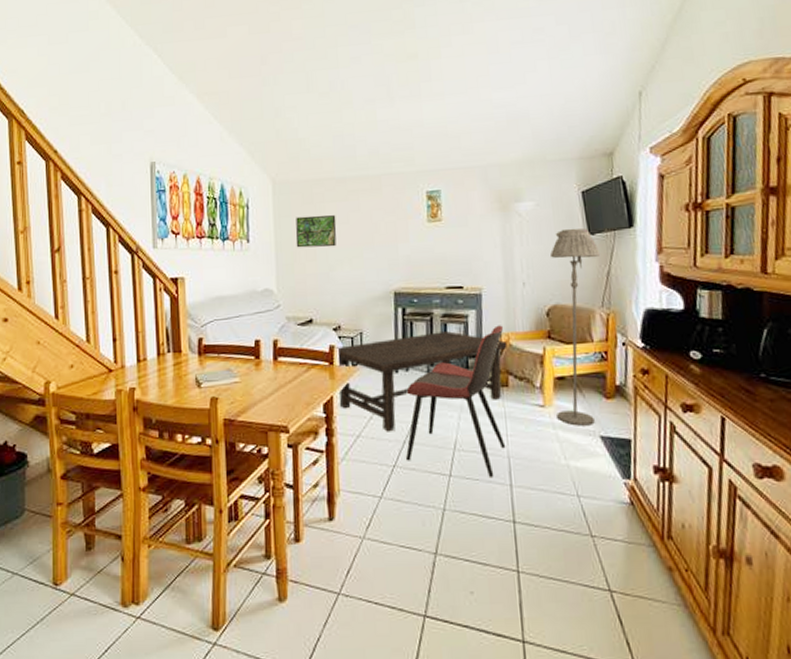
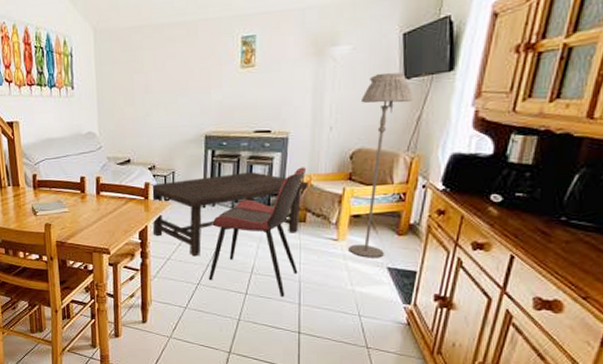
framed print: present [295,214,337,248] -> none [115,62,154,94]

